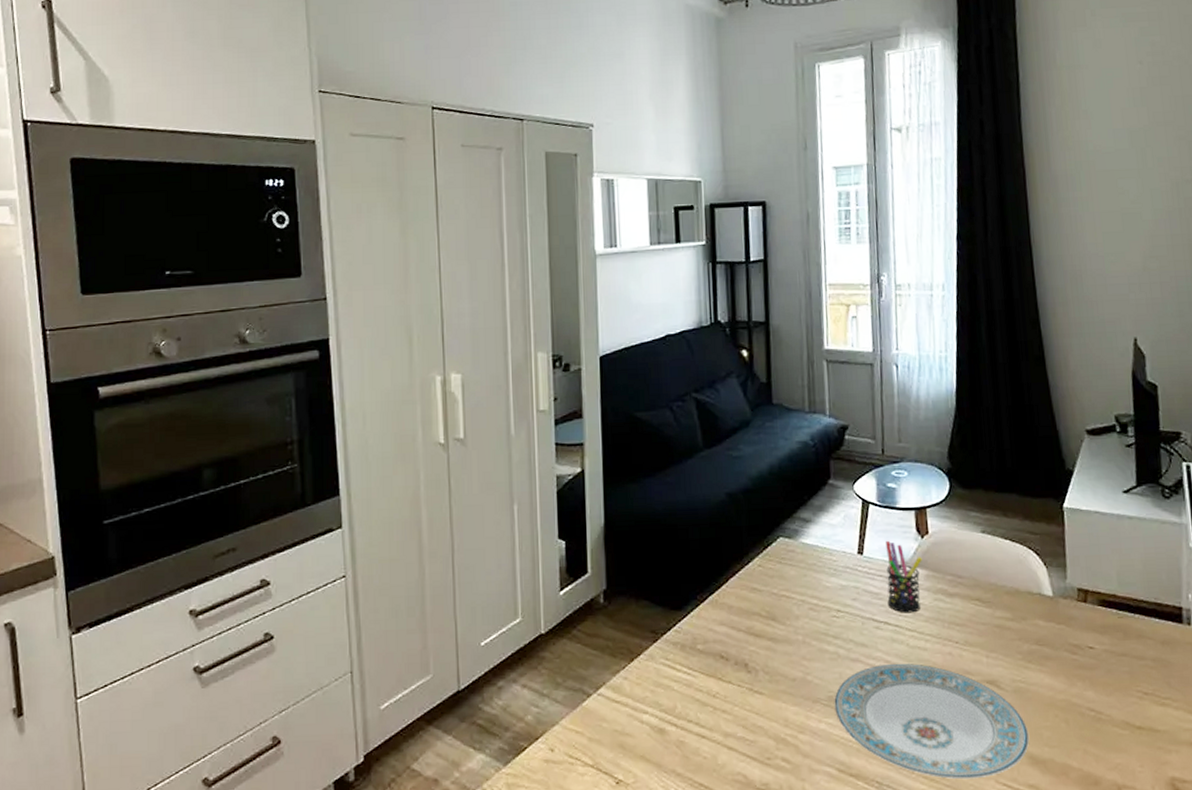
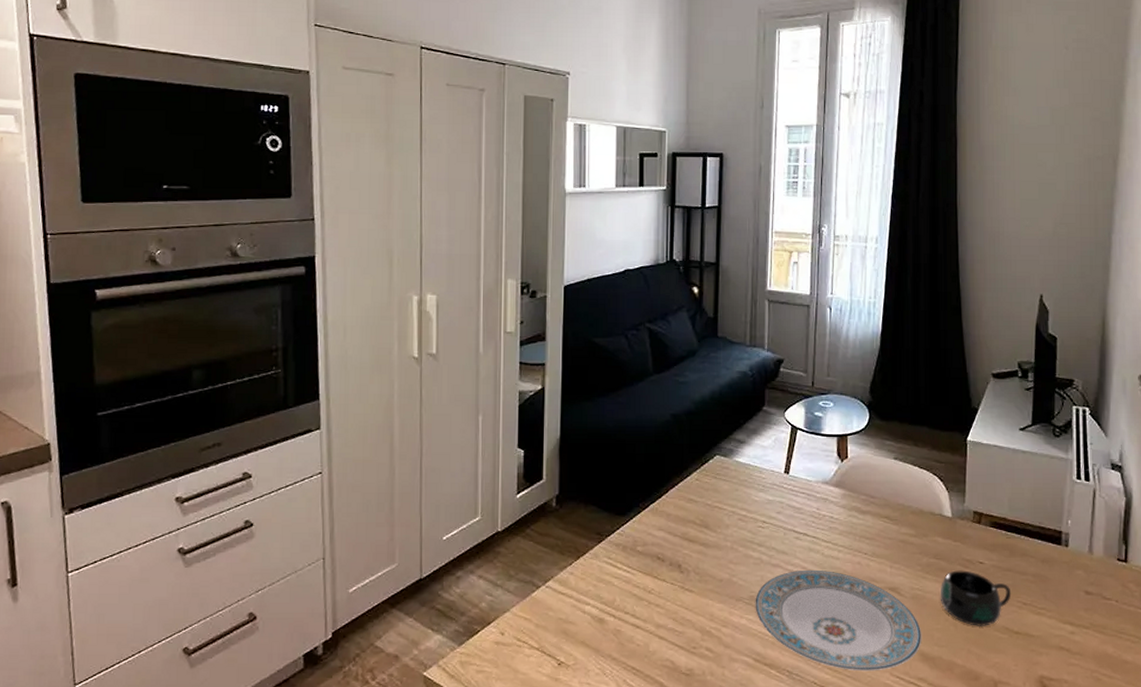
pen holder: present [886,540,922,613] -> none [807,462,841,527]
mug: none [1045,657,1130,722] -> present [940,570,1012,626]

